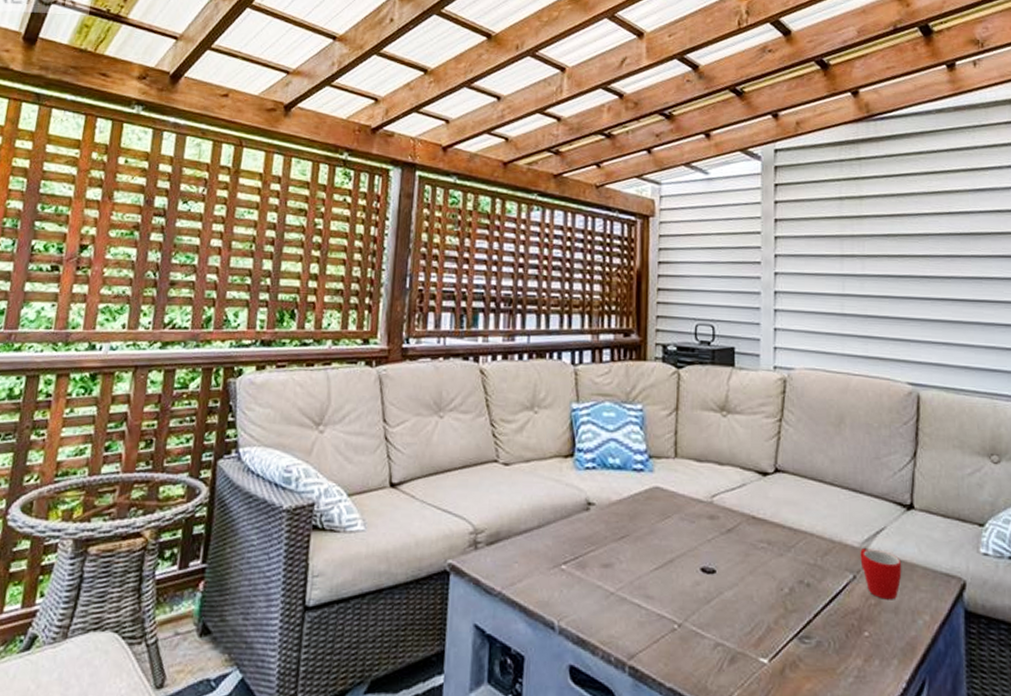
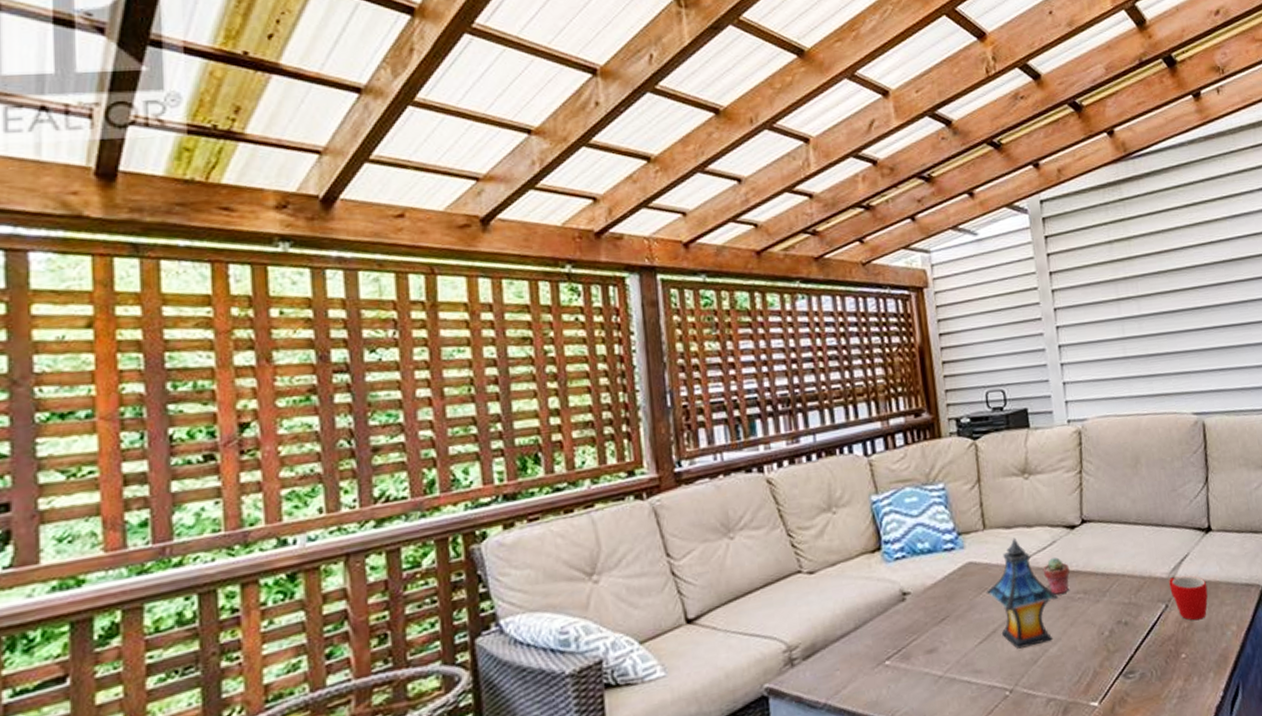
lantern: none [668,472,742,585] -> present [985,537,1059,649]
potted succulent: none [728,501,756,539] -> present [1042,557,1070,595]

